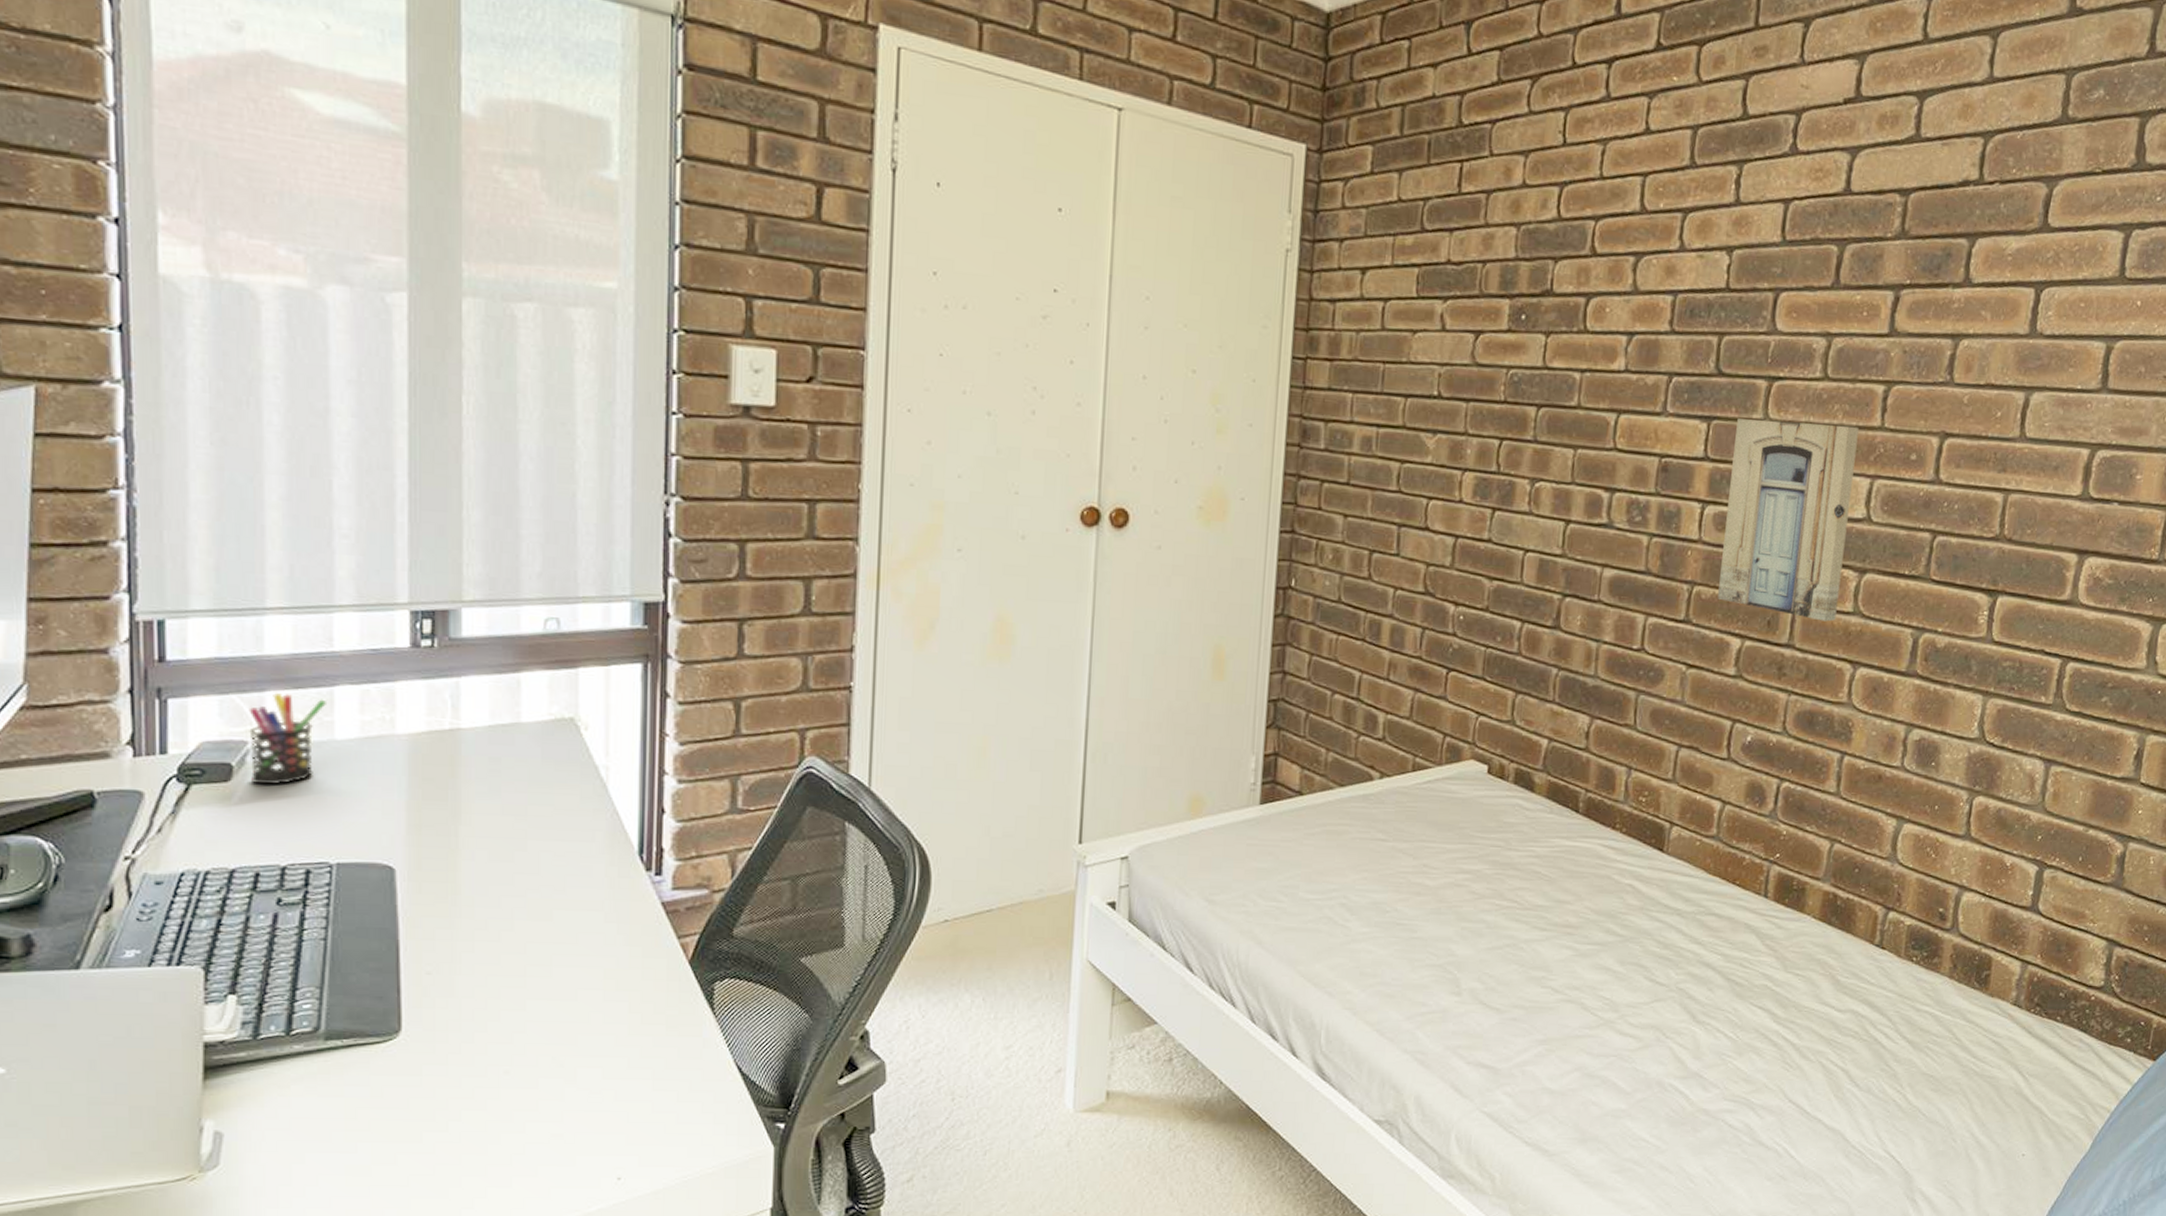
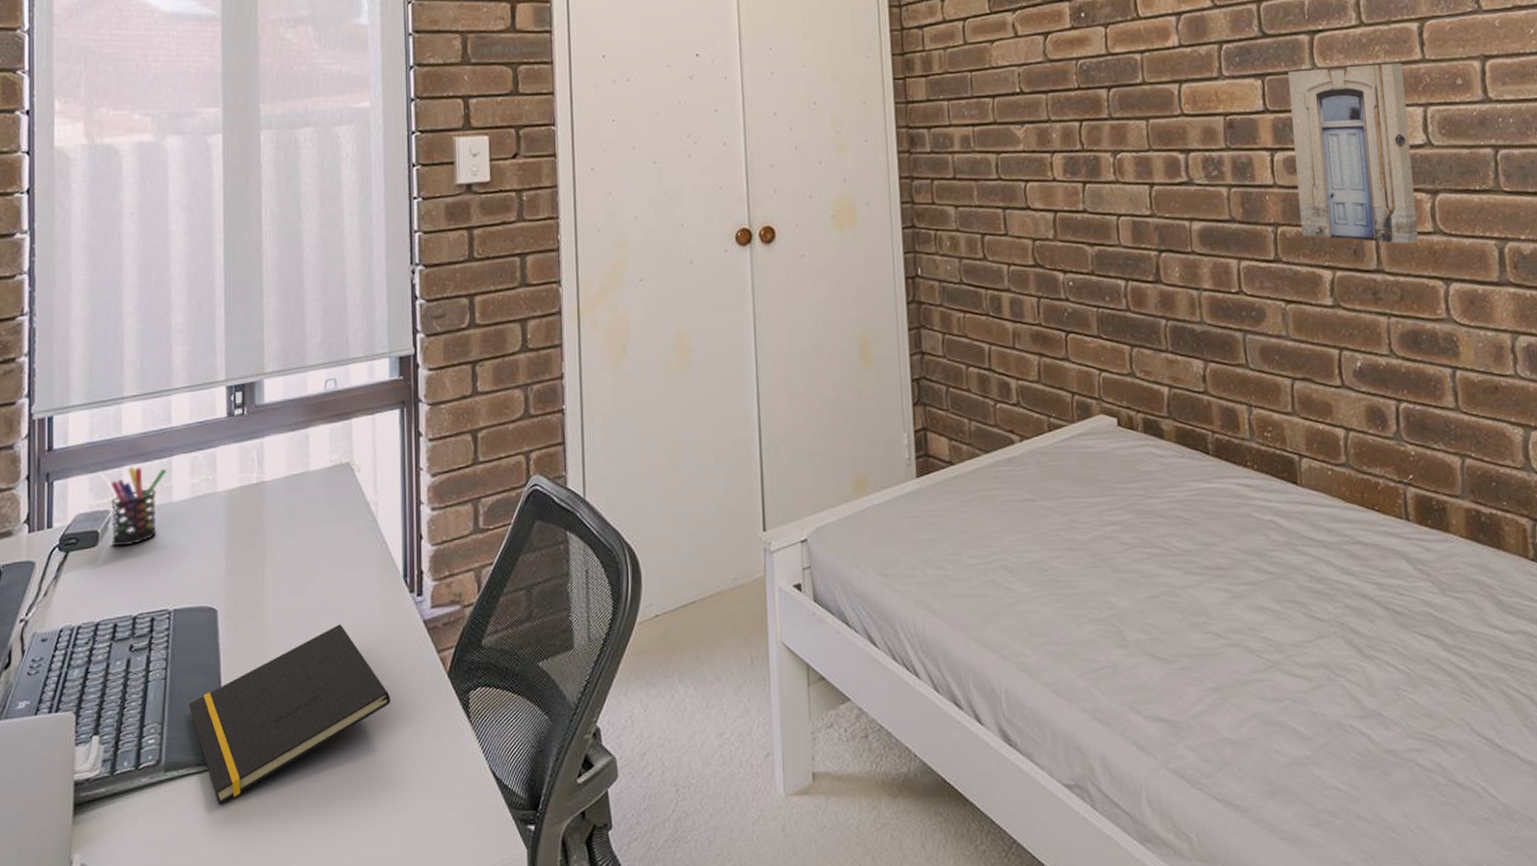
notepad: none [356,897,618,1080] -> present [188,624,391,806]

